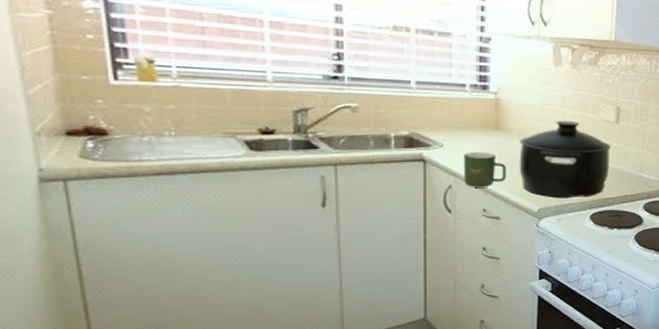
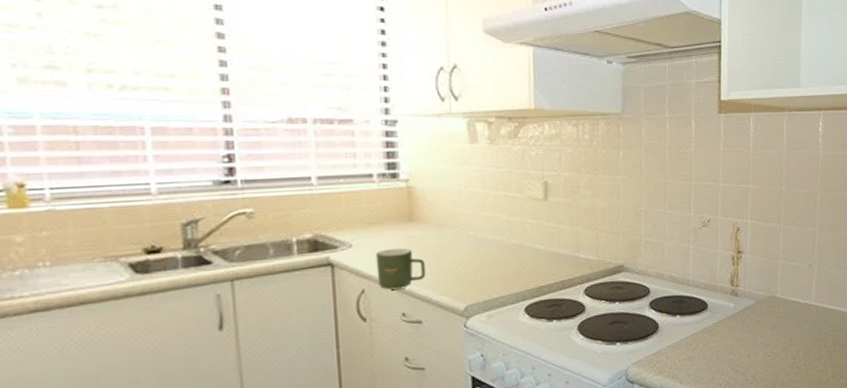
saucepan: present [519,120,612,199] -> none [437,202,542,292]

